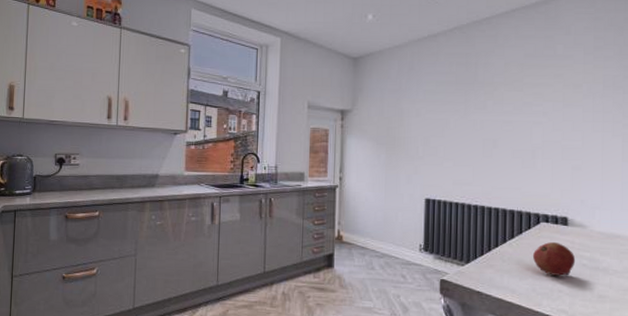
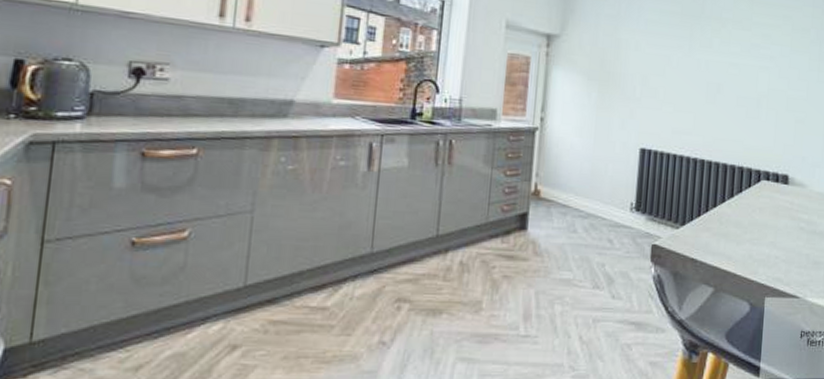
fruit: present [532,242,576,276] -> none [751,203,794,241]

